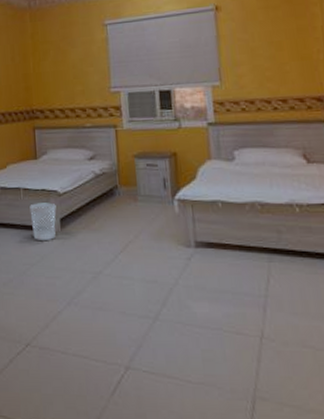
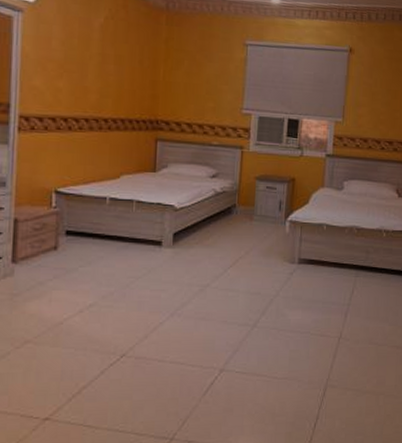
wastebasket: present [30,203,56,240] -> none [141,216,171,254]

